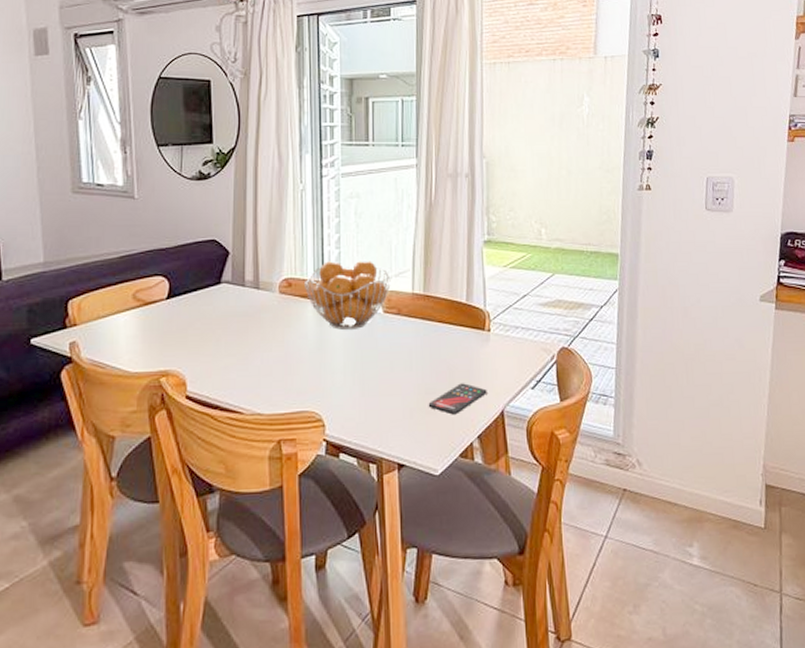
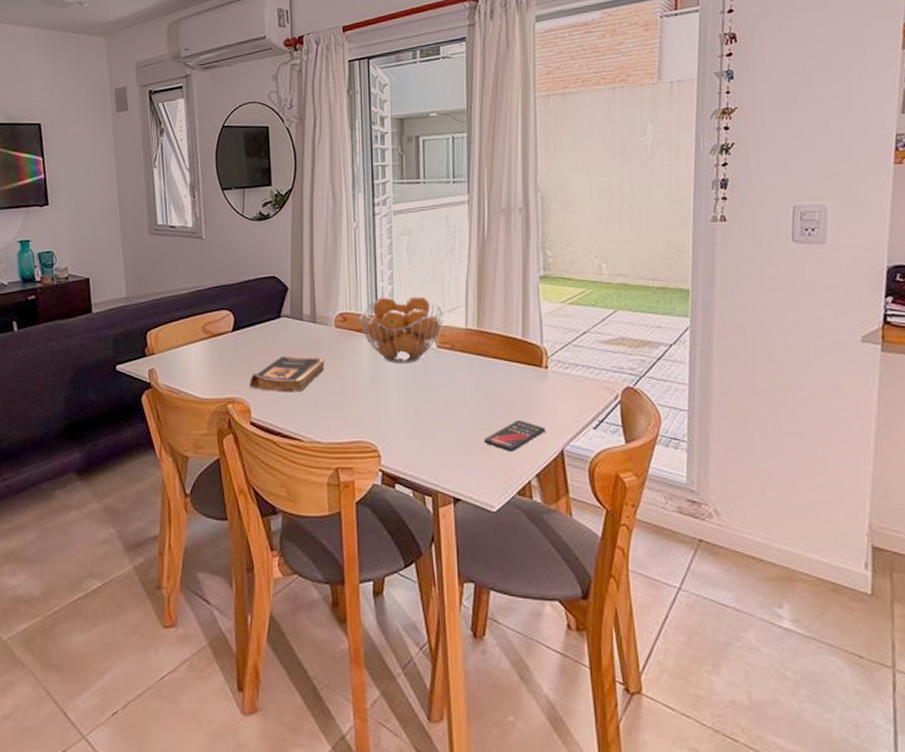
book: none [184,323,268,363] -> present [249,355,325,392]

